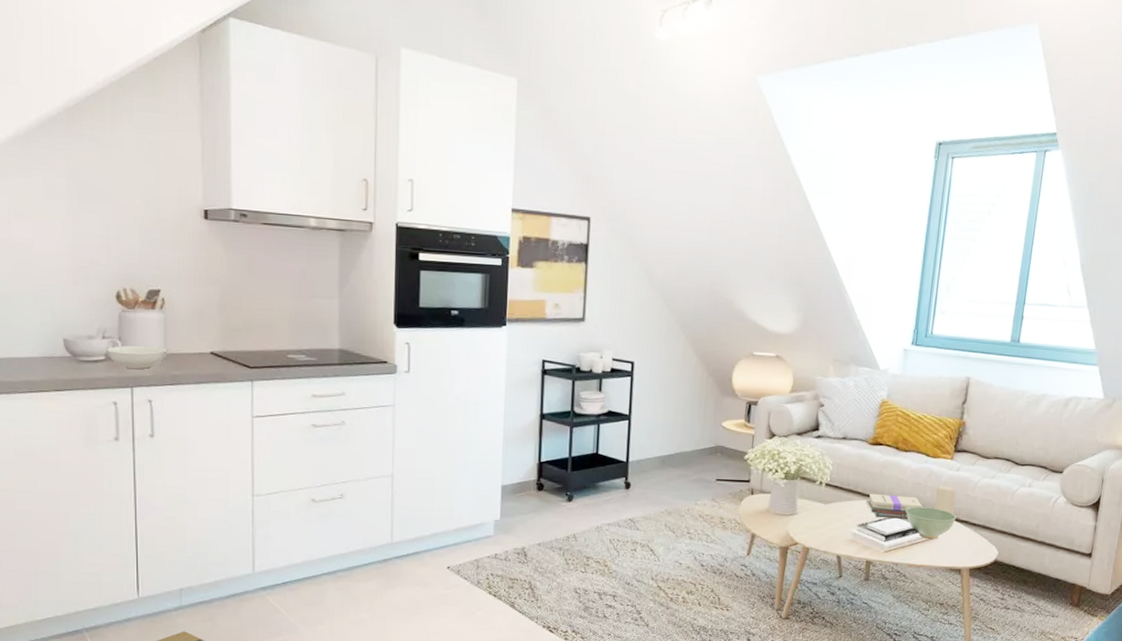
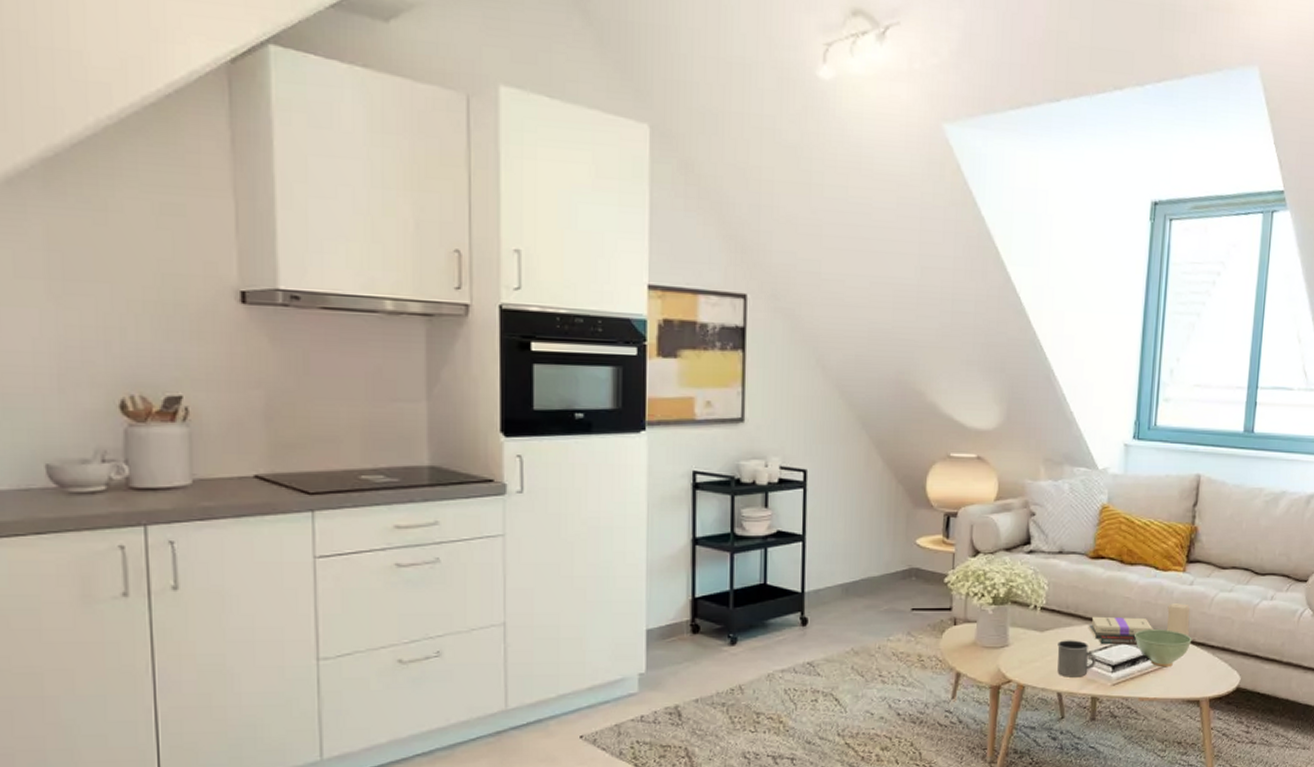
bowl: present [106,345,167,370] -> none [108,469,194,502]
mug: none [838,512,872,544] -> present [1057,640,1097,677]

